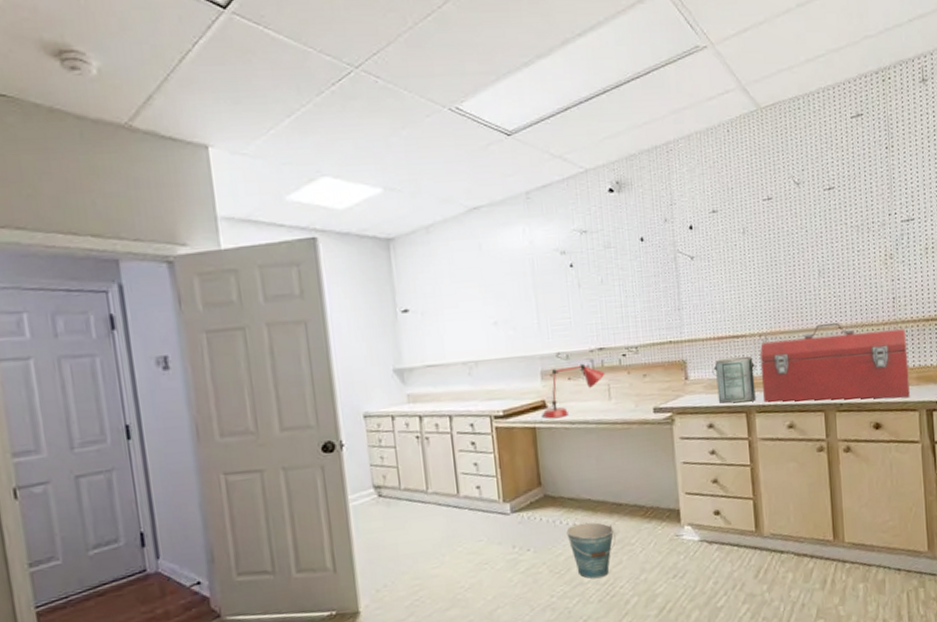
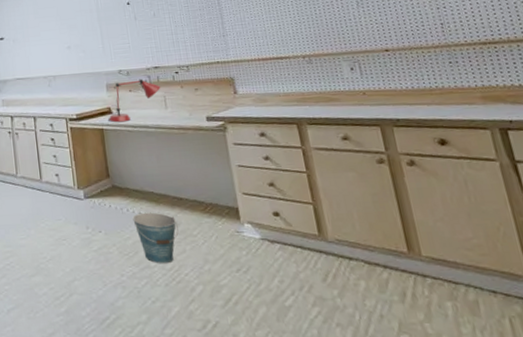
paint can: present [712,356,756,404] -> none [259,74,306,116]
toolbox: present [759,322,910,403] -> none [305,45,477,117]

